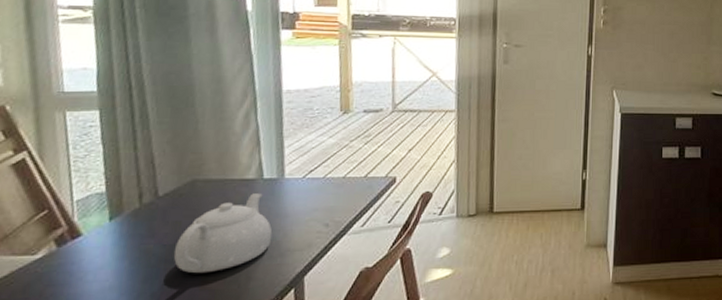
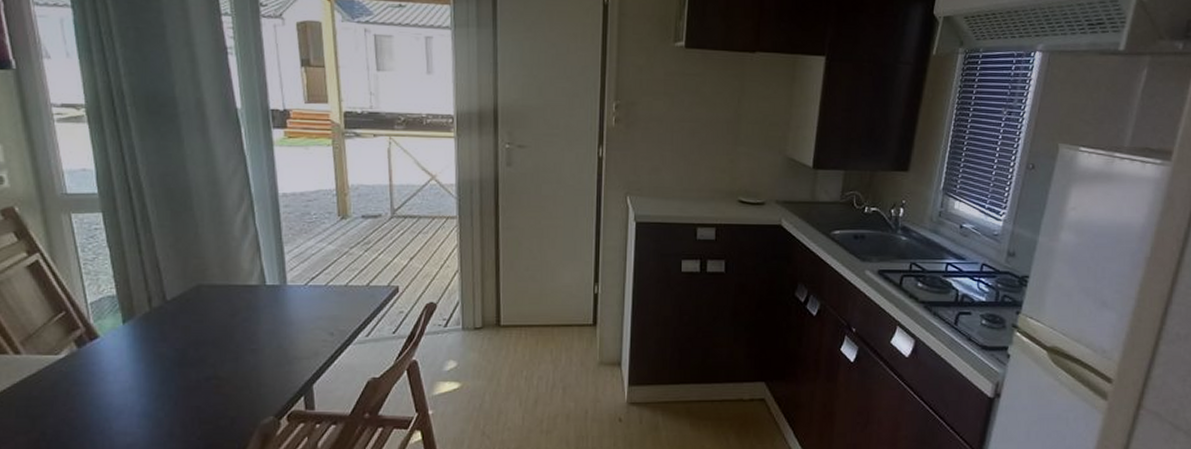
teapot: present [173,193,273,274] -> none [186,300,279,378]

